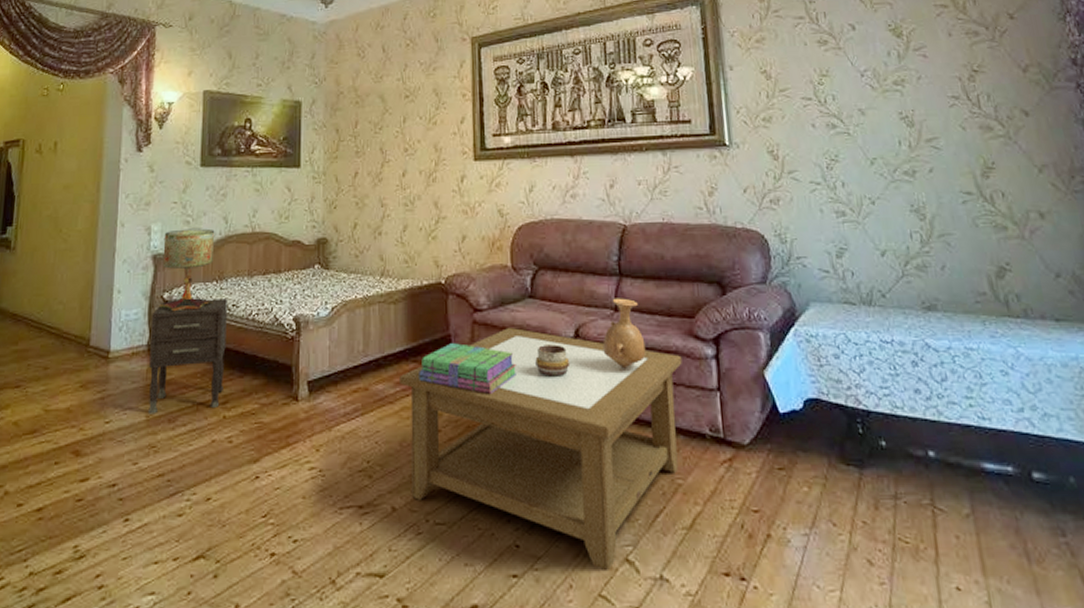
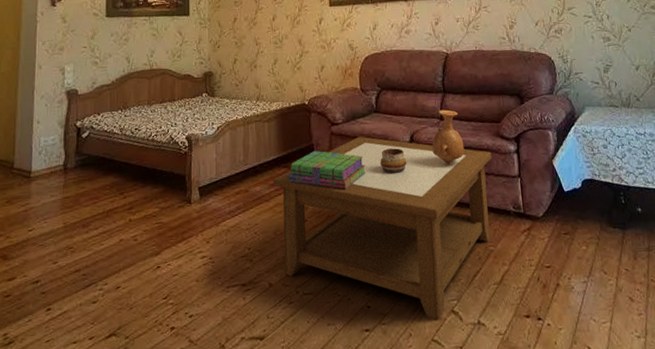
nightstand: present [148,299,227,414] -> none [65,124,131,222]
table lamp: present [159,228,215,312] -> none [73,67,119,137]

